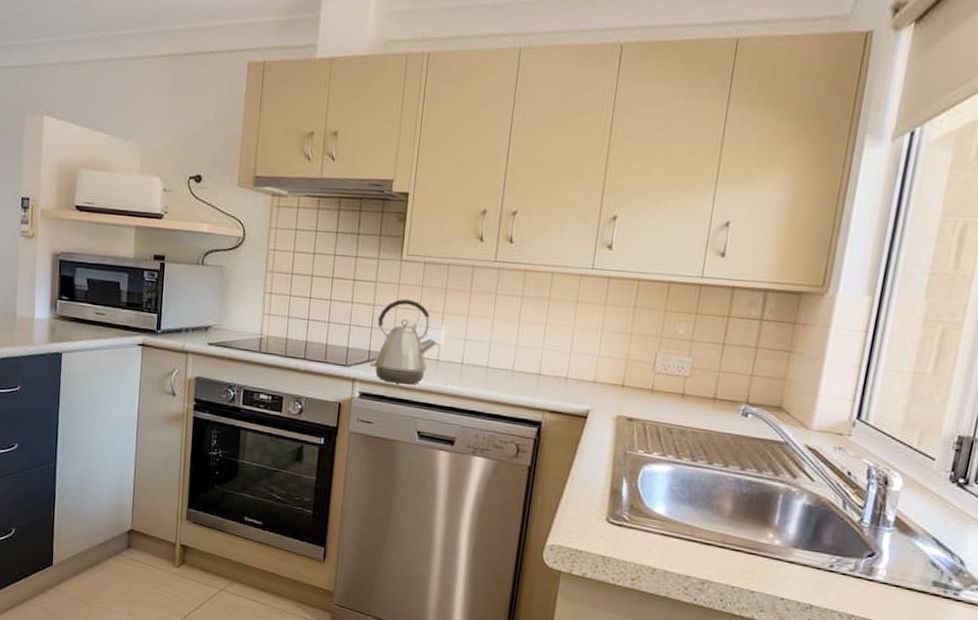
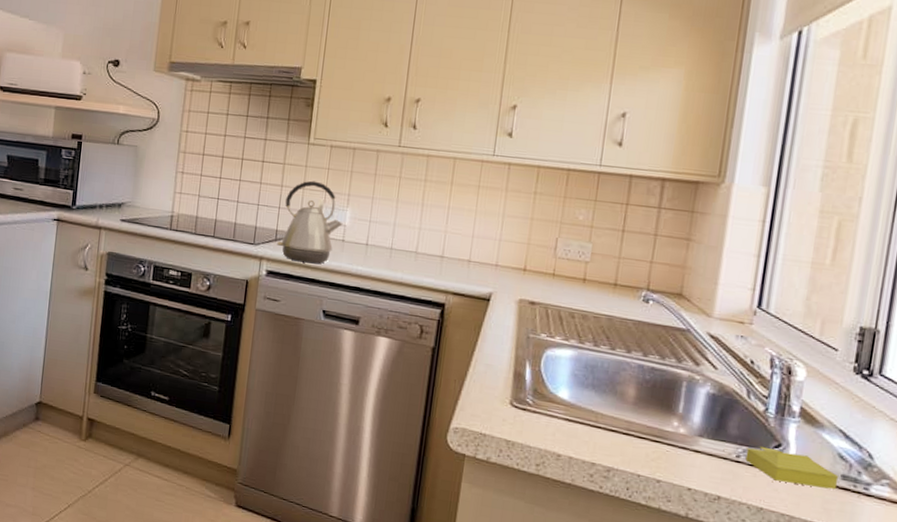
sponge: none [817,555,950,603] -> present [723,446,861,498]

